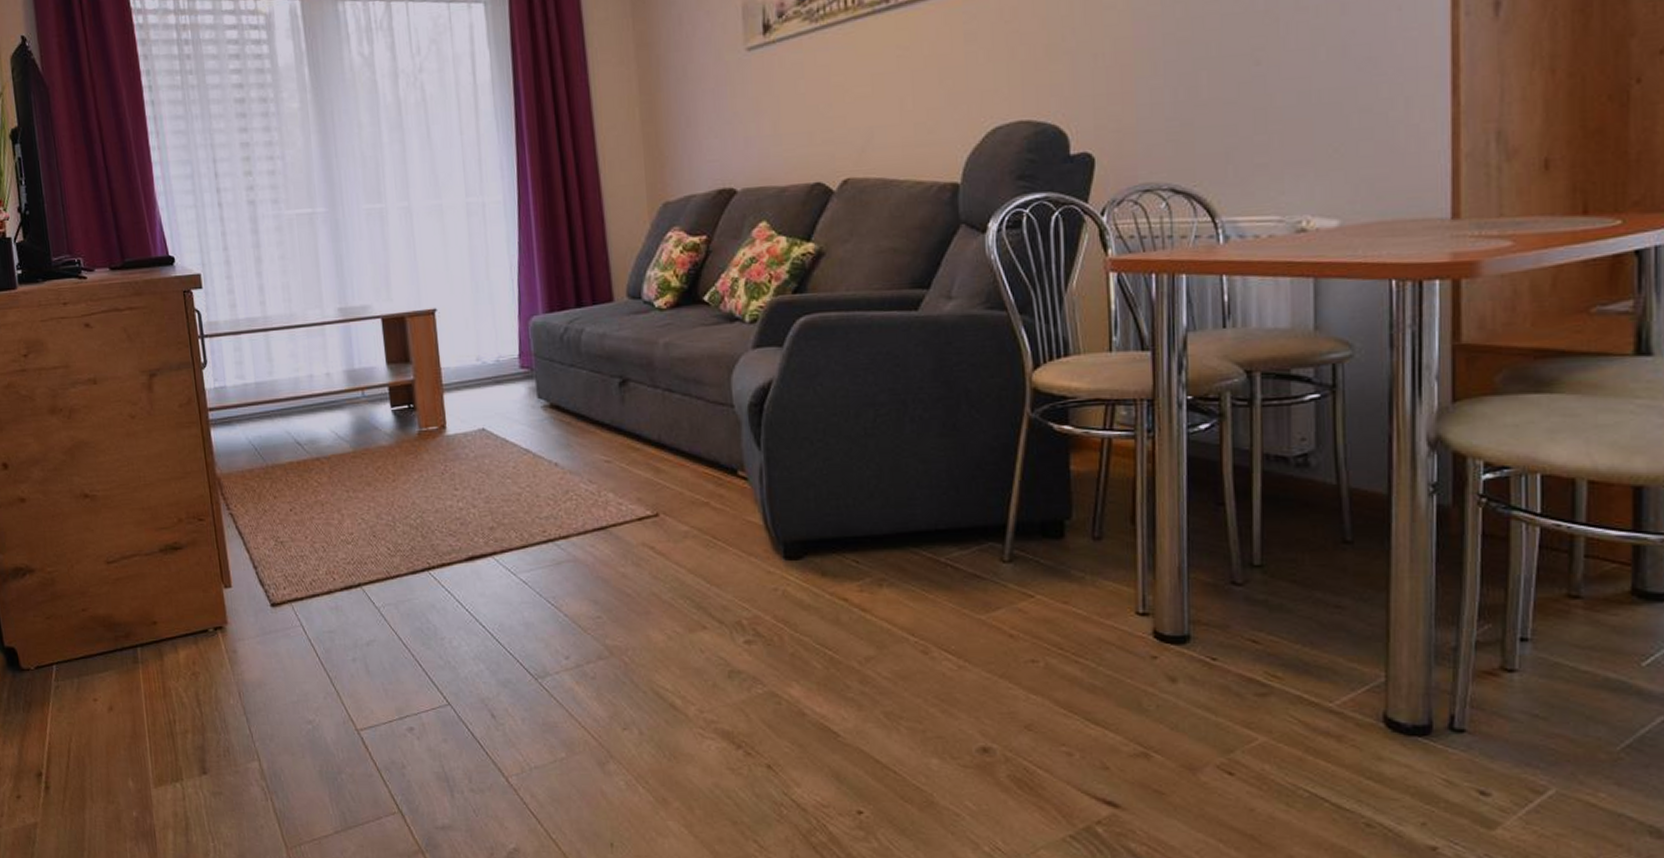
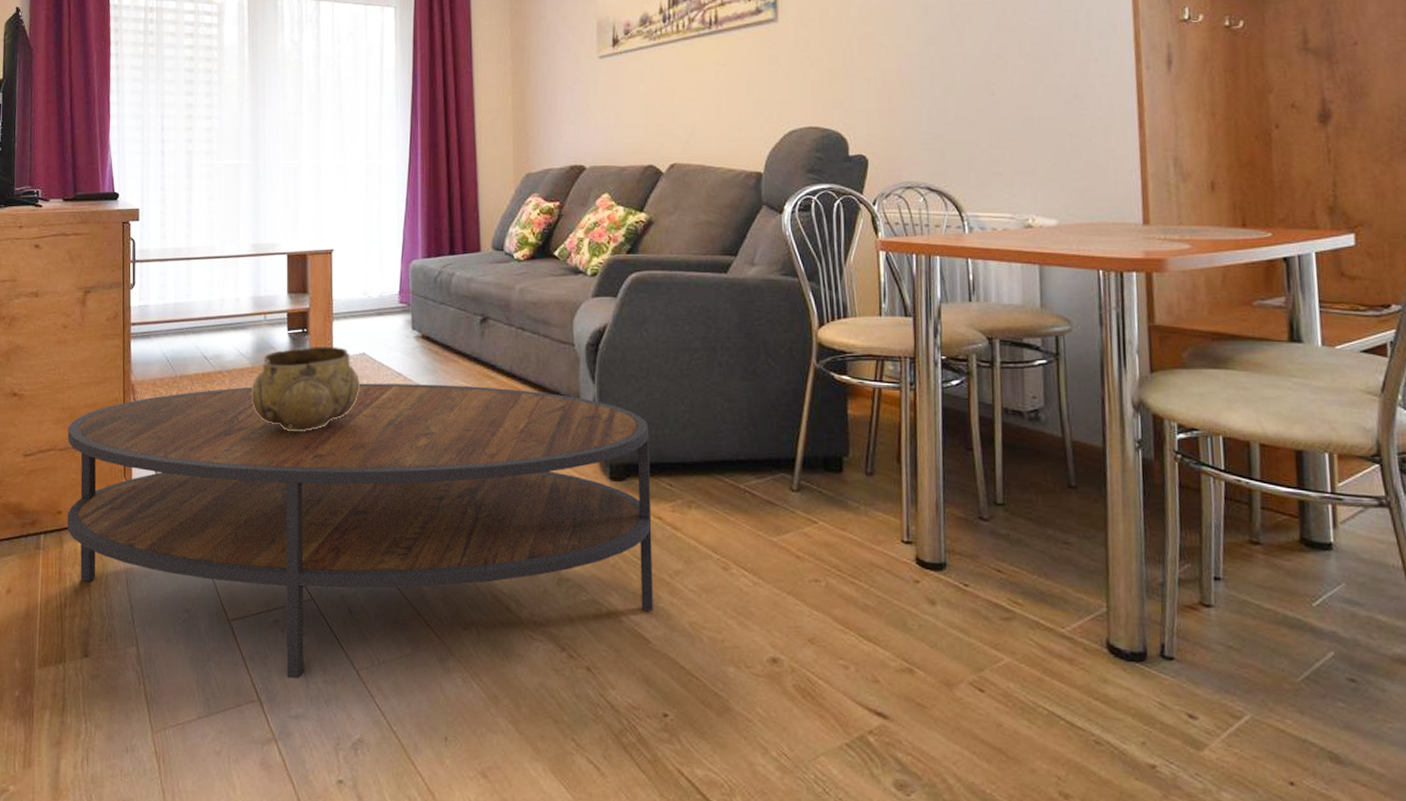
coffee table: none [151,460,841,788] -> present [67,383,653,679]
decorative bowl: none [355,422,482,523] -> present [251,346,359,432]

